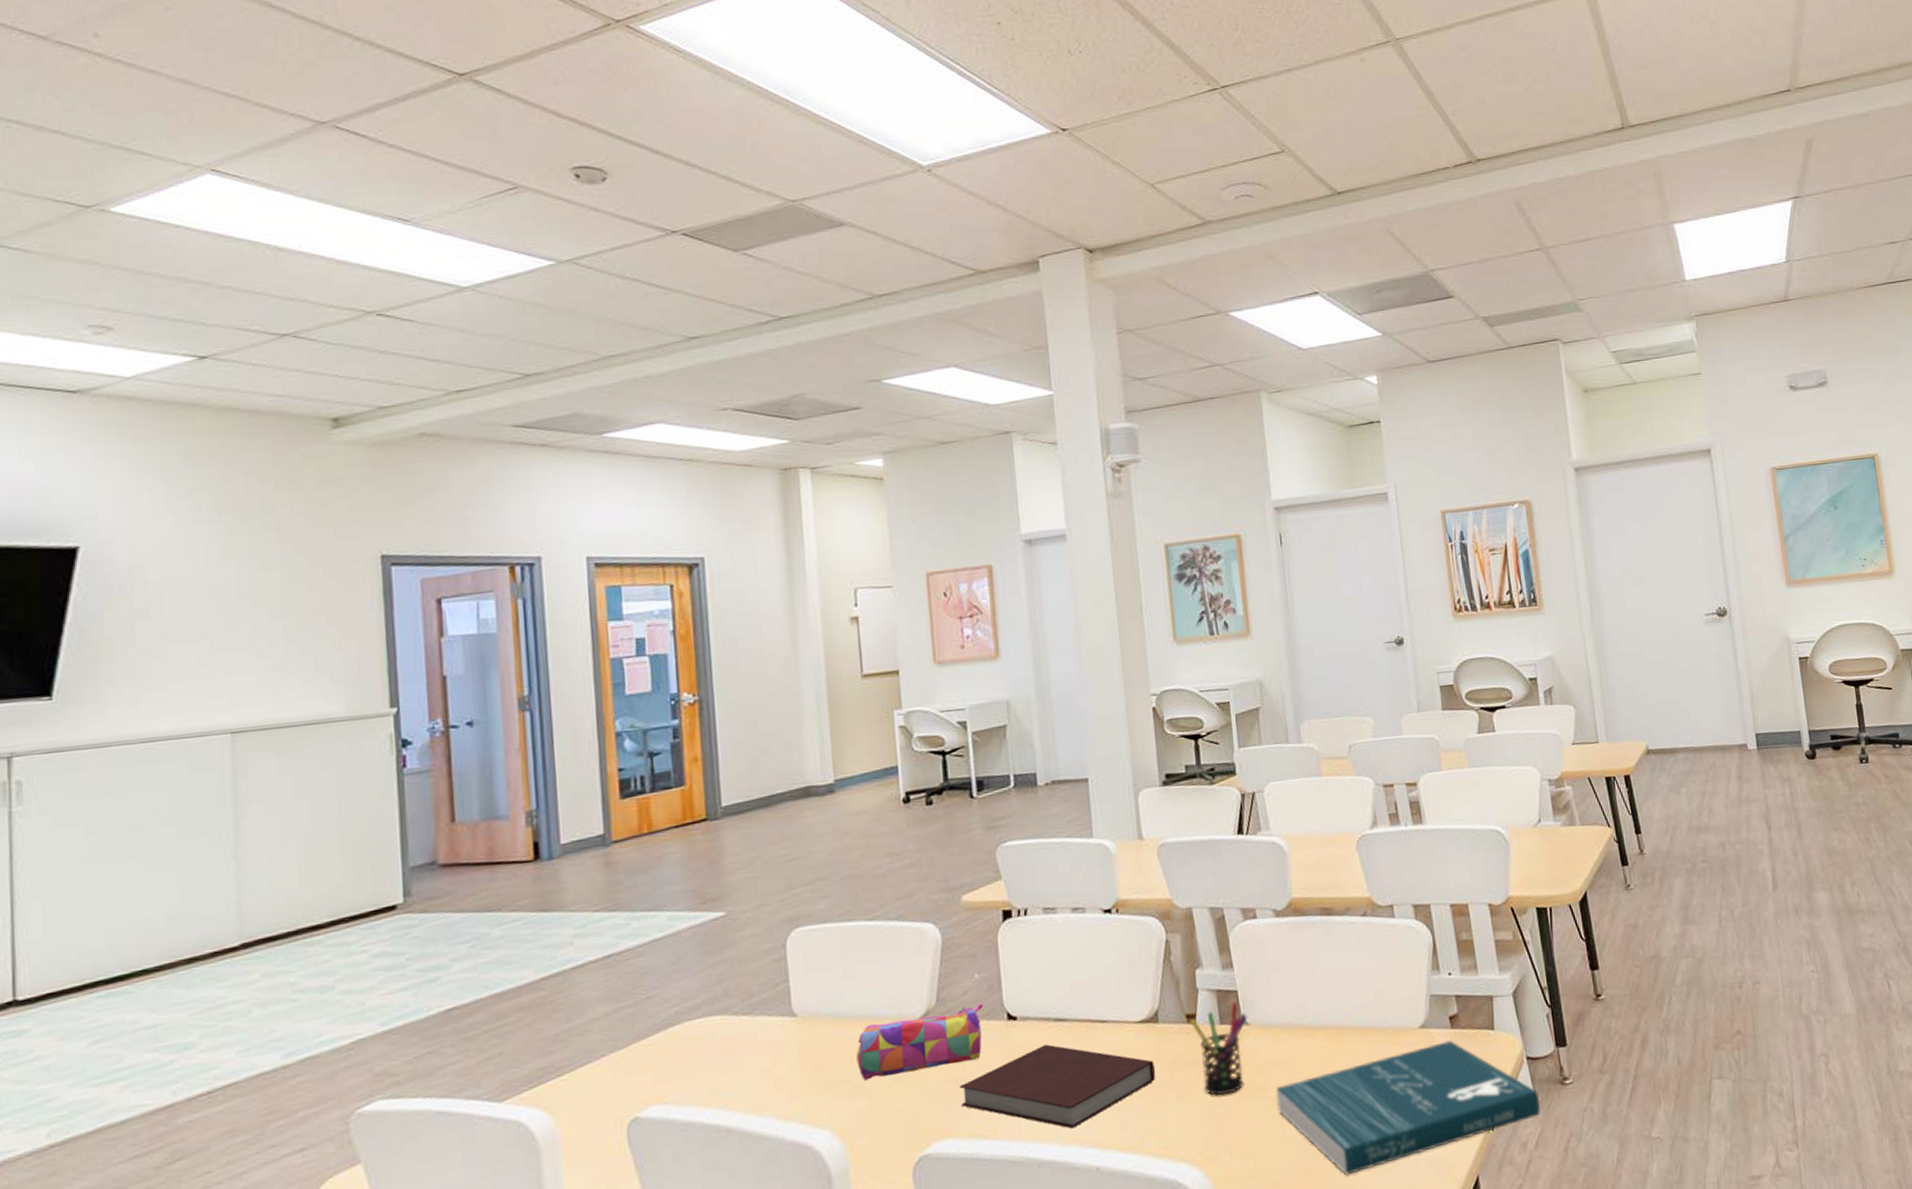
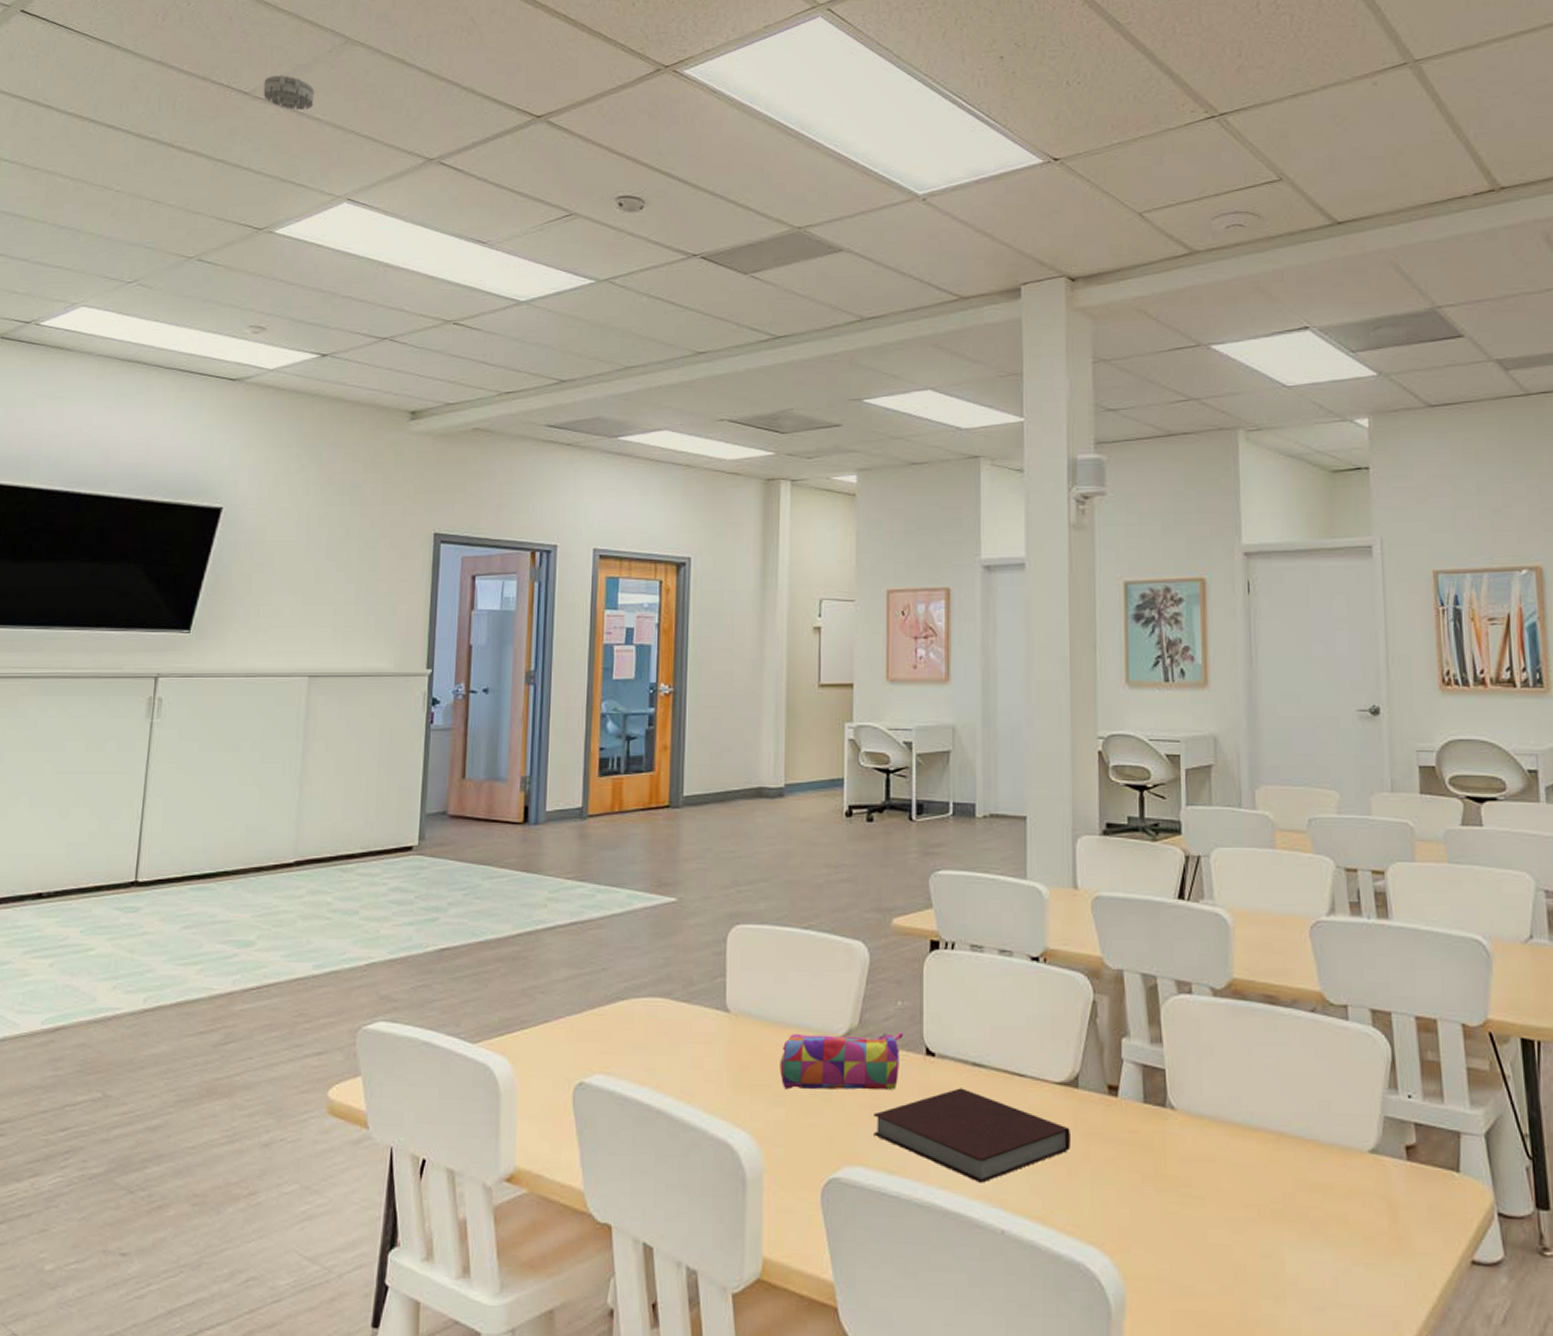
smoke detector: none [67,16,146,60] -> present [263,75,315,110]
pen holder: present [1190,1001,1248,1097] -> none [1111,1080,1174,1182]
book: present [1275,1040,1541,1176] -> none [1199,1174,1512,1304]

